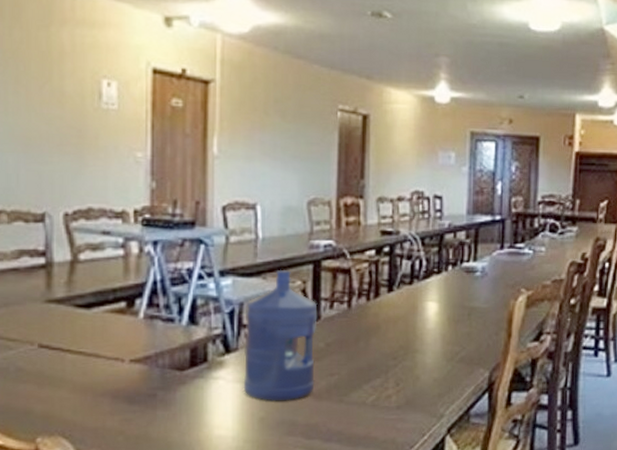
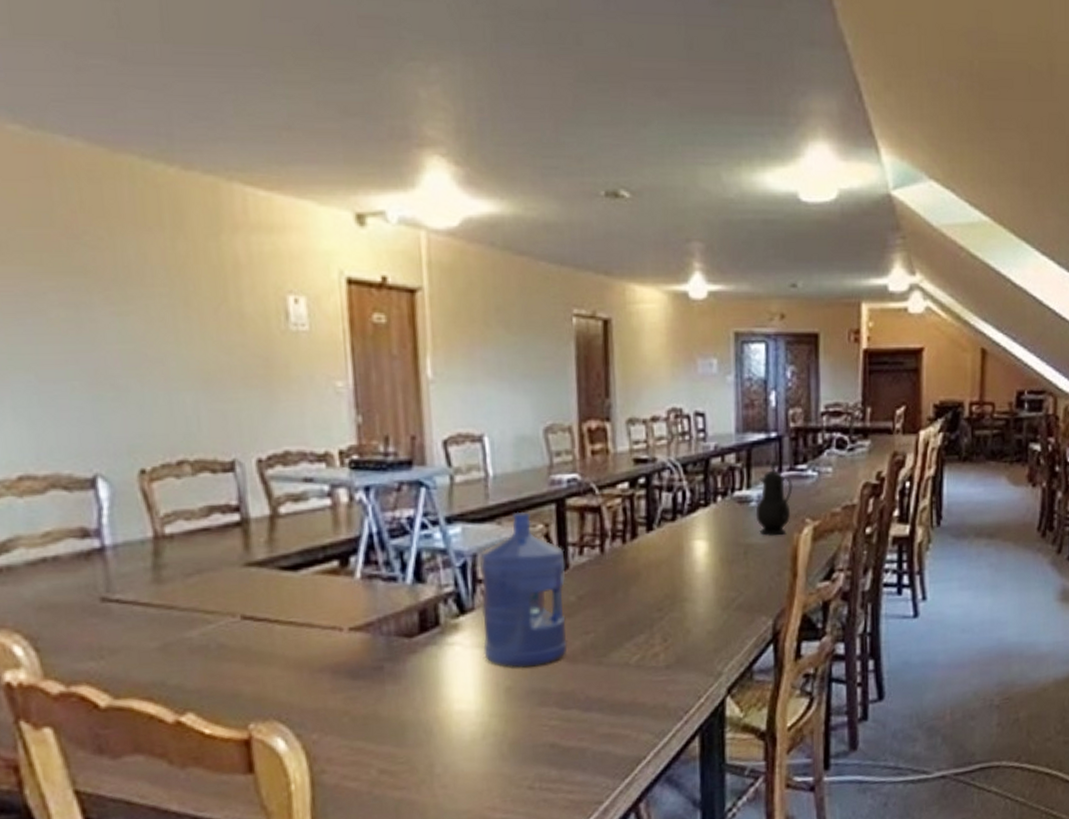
coffeepot: none [479,240,512,301] -> present [755,462,793,536]

